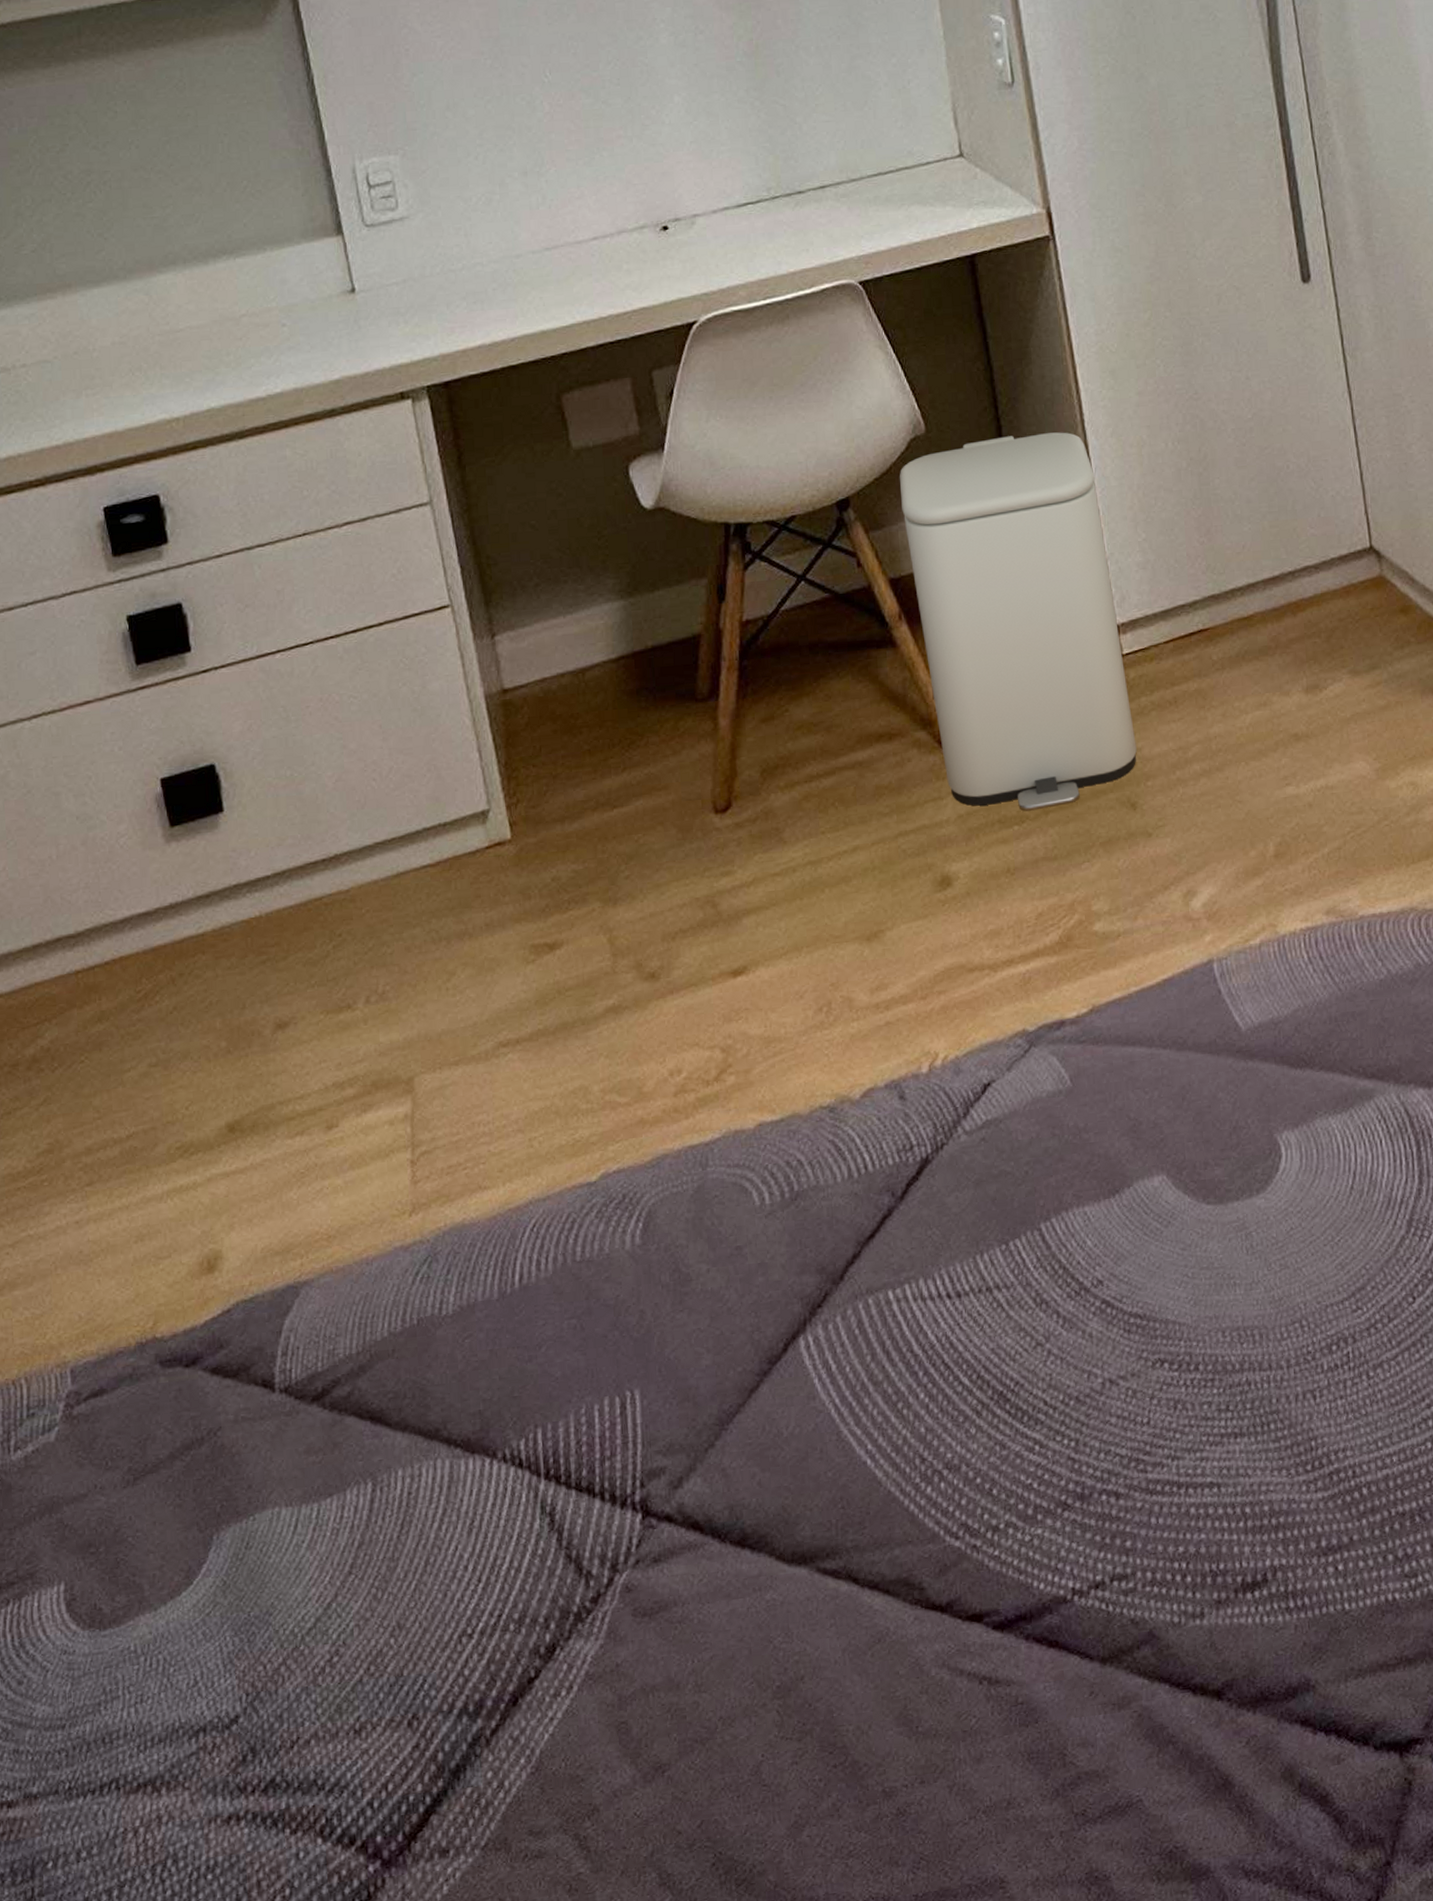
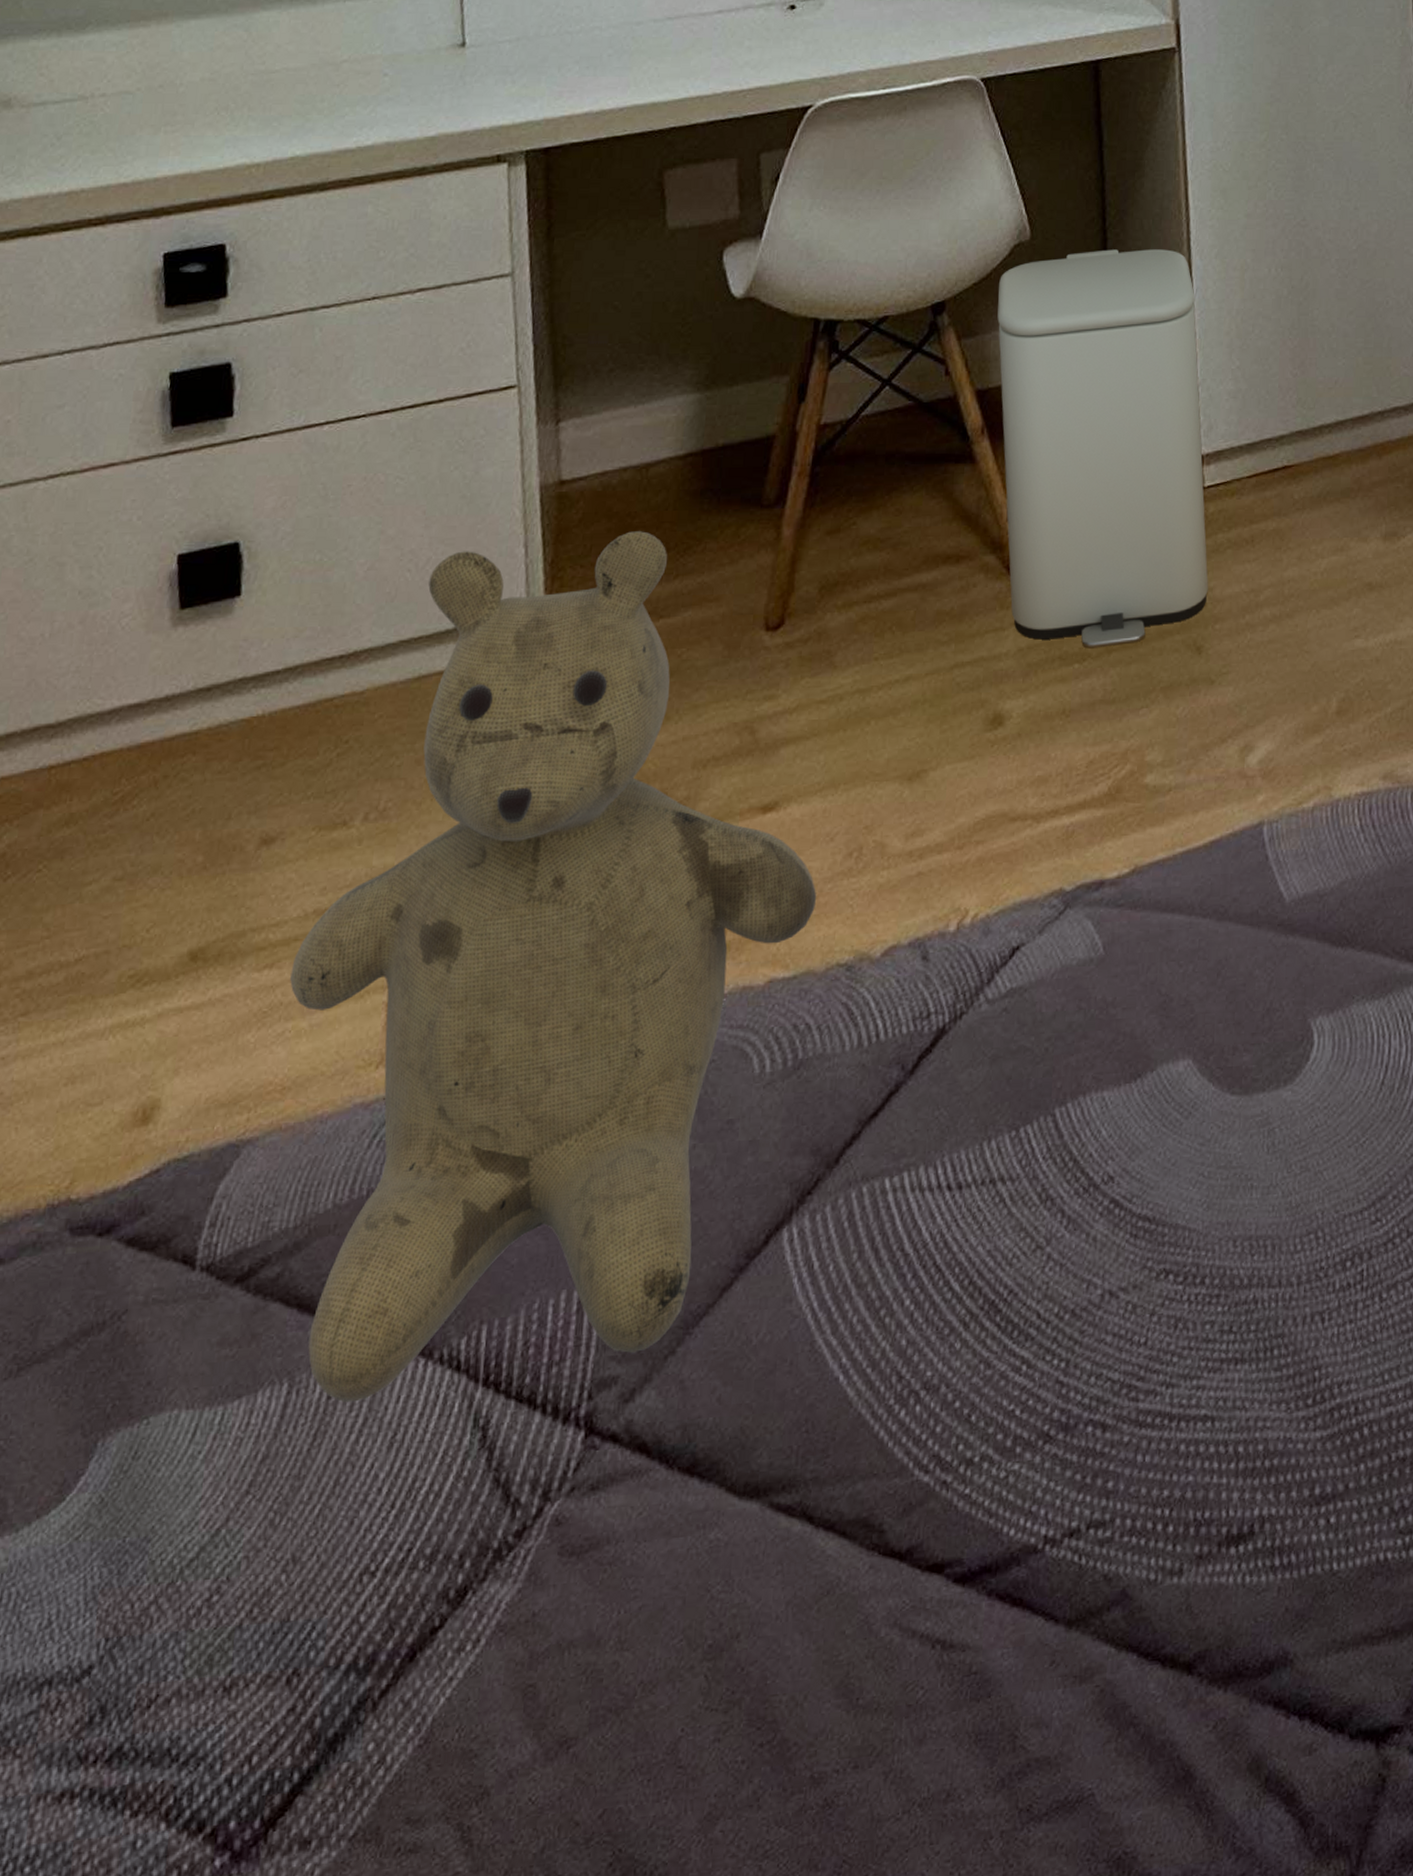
teddy bear: none [320,730,794,1497] -> present [289,531,817,1403]

